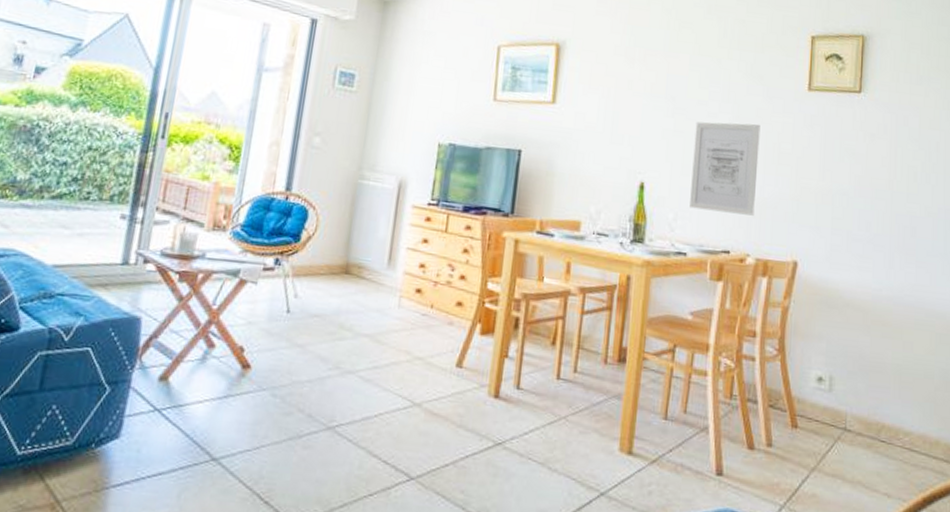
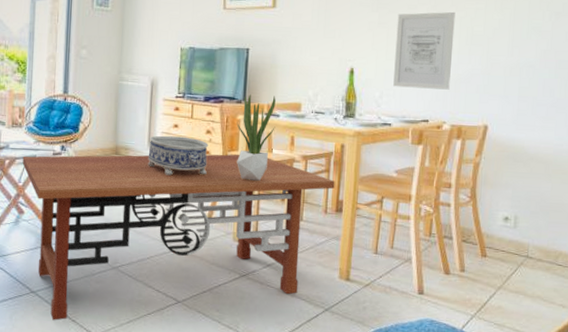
coffee table: none [220,269,618,502] -> present [22,154,335,321]
decorative bowl: none [385,252,465,307] -> present [147,135,208,176]
potted plant: none [498,205,551,317] -> present [237,93,276,181]

